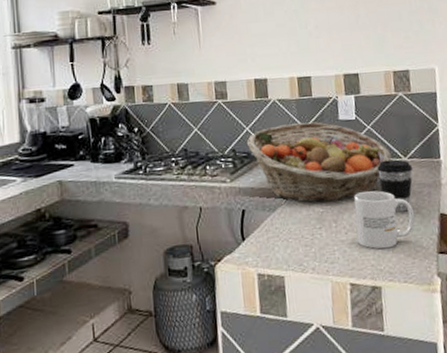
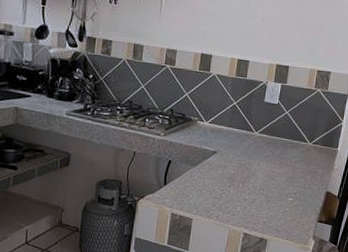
fruit basket: present [246,122,392,203] -> none [183,97,300,168]
mug: present [353,190,415,250] -> none [257,164,307,211]
coffee cup: present [377,159,413,213] -> none [284,141,315,185]

